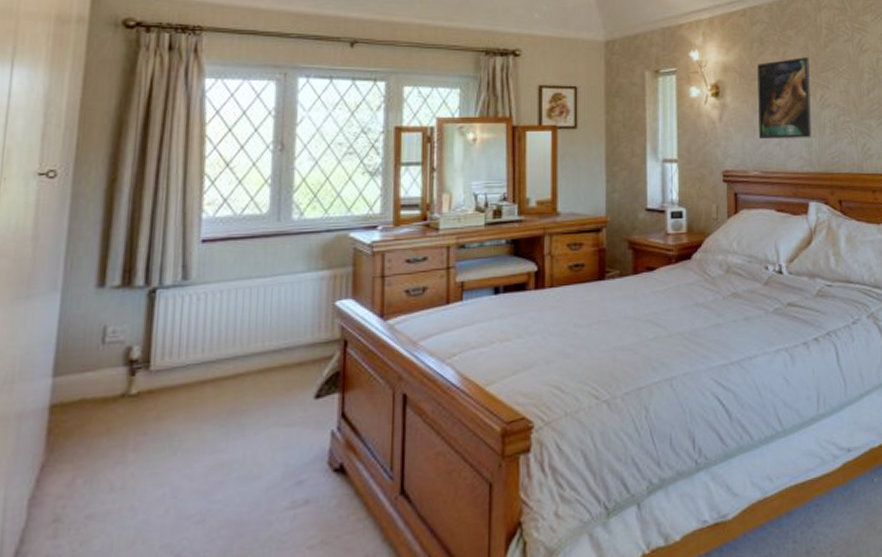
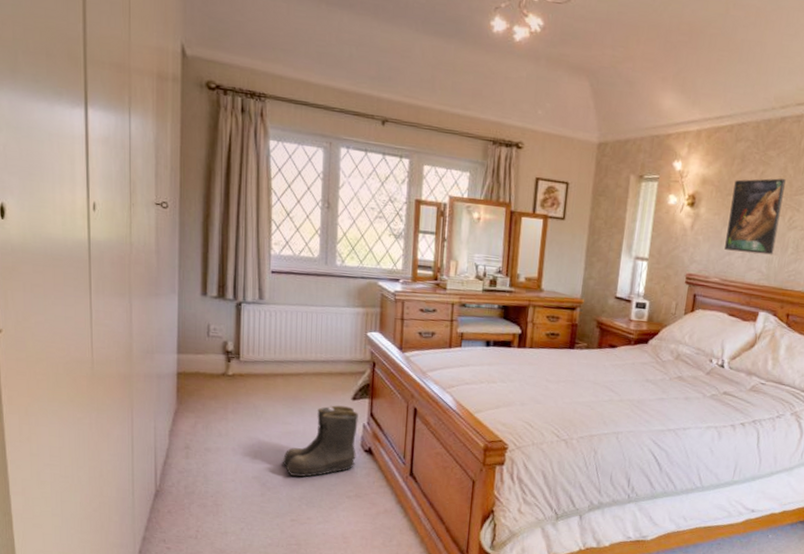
boots: none [208,409,324,532] -> present [282,405,358,477]

